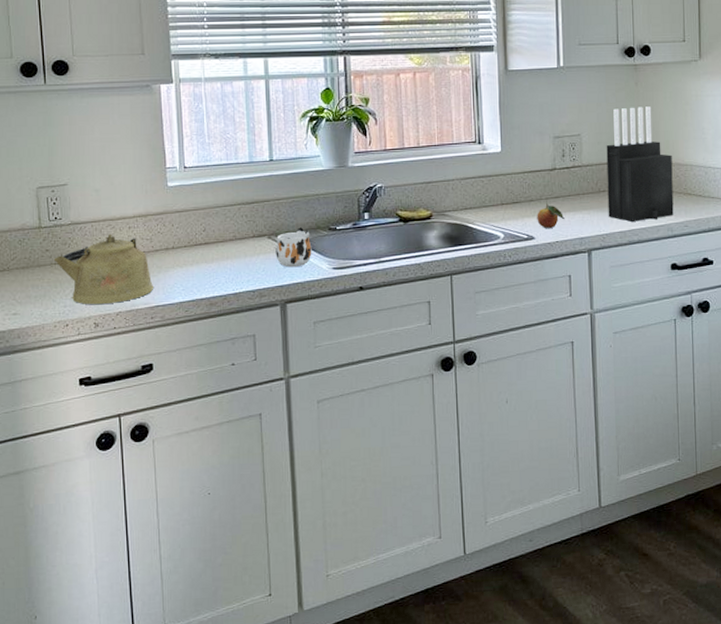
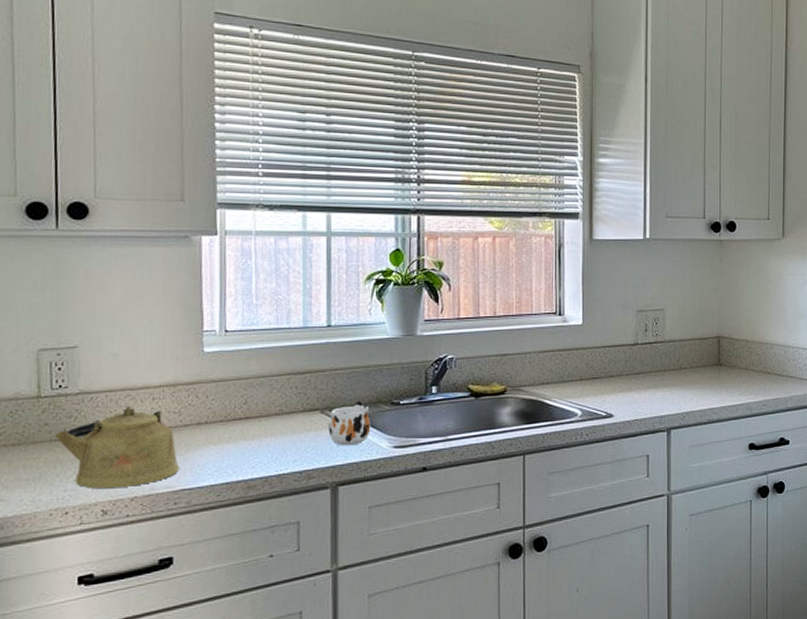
fruit: present [537,201,565,228] -> none [616,377,645,405]
knife block: present [606,106,674,222] -> none [689,283,753,400]

